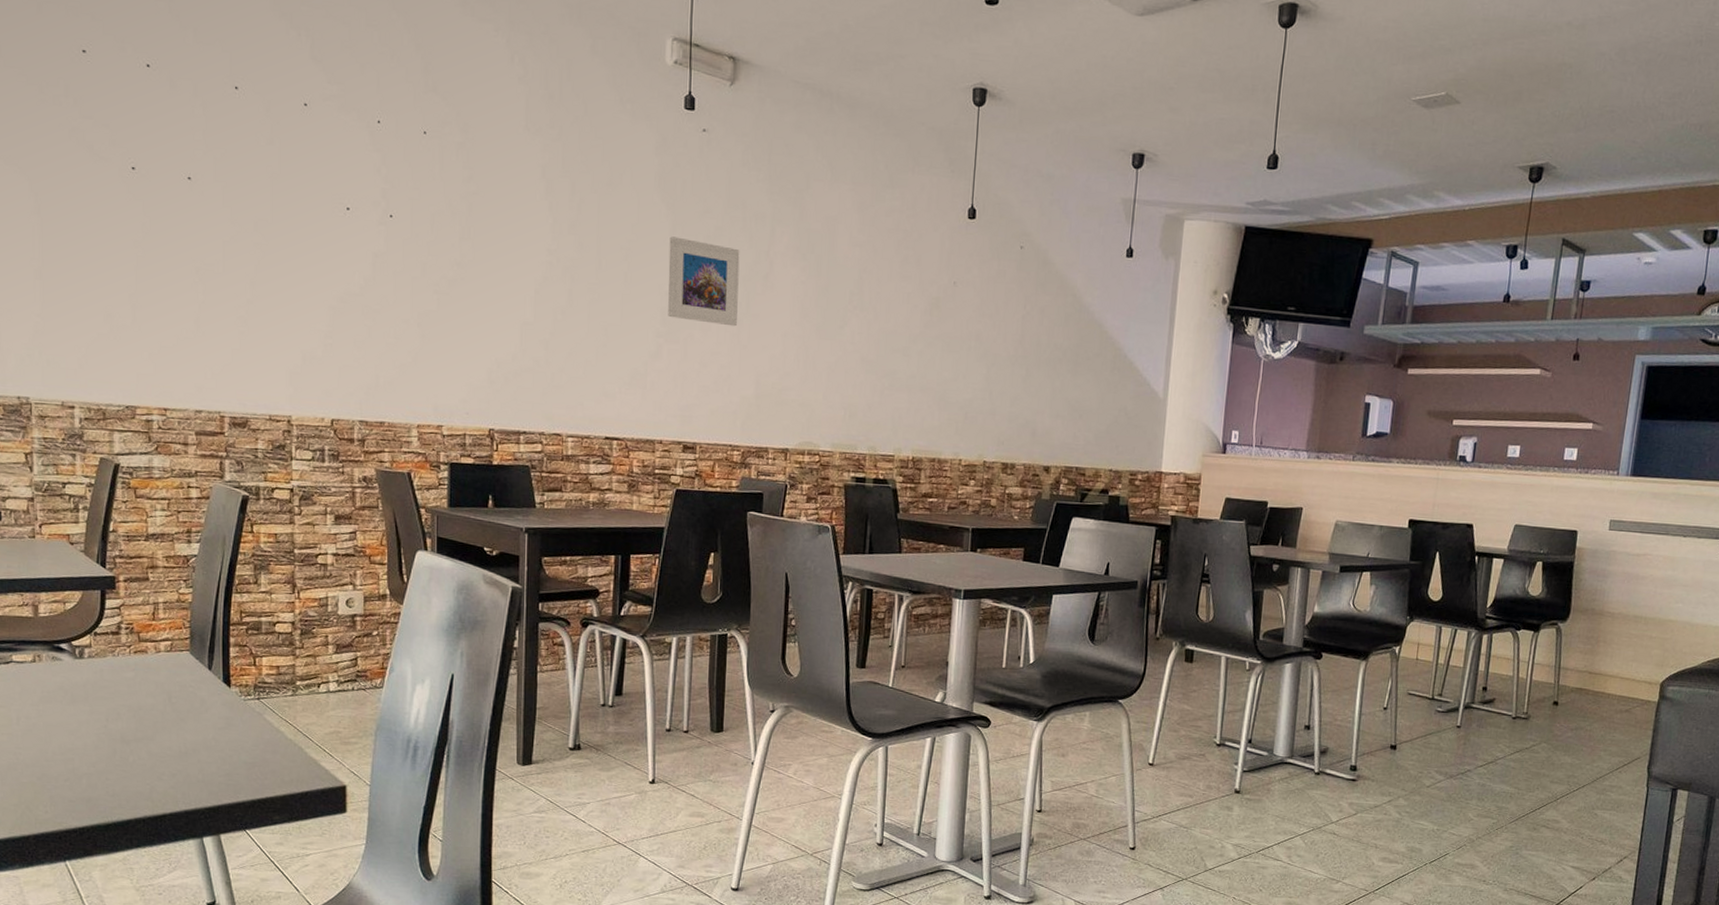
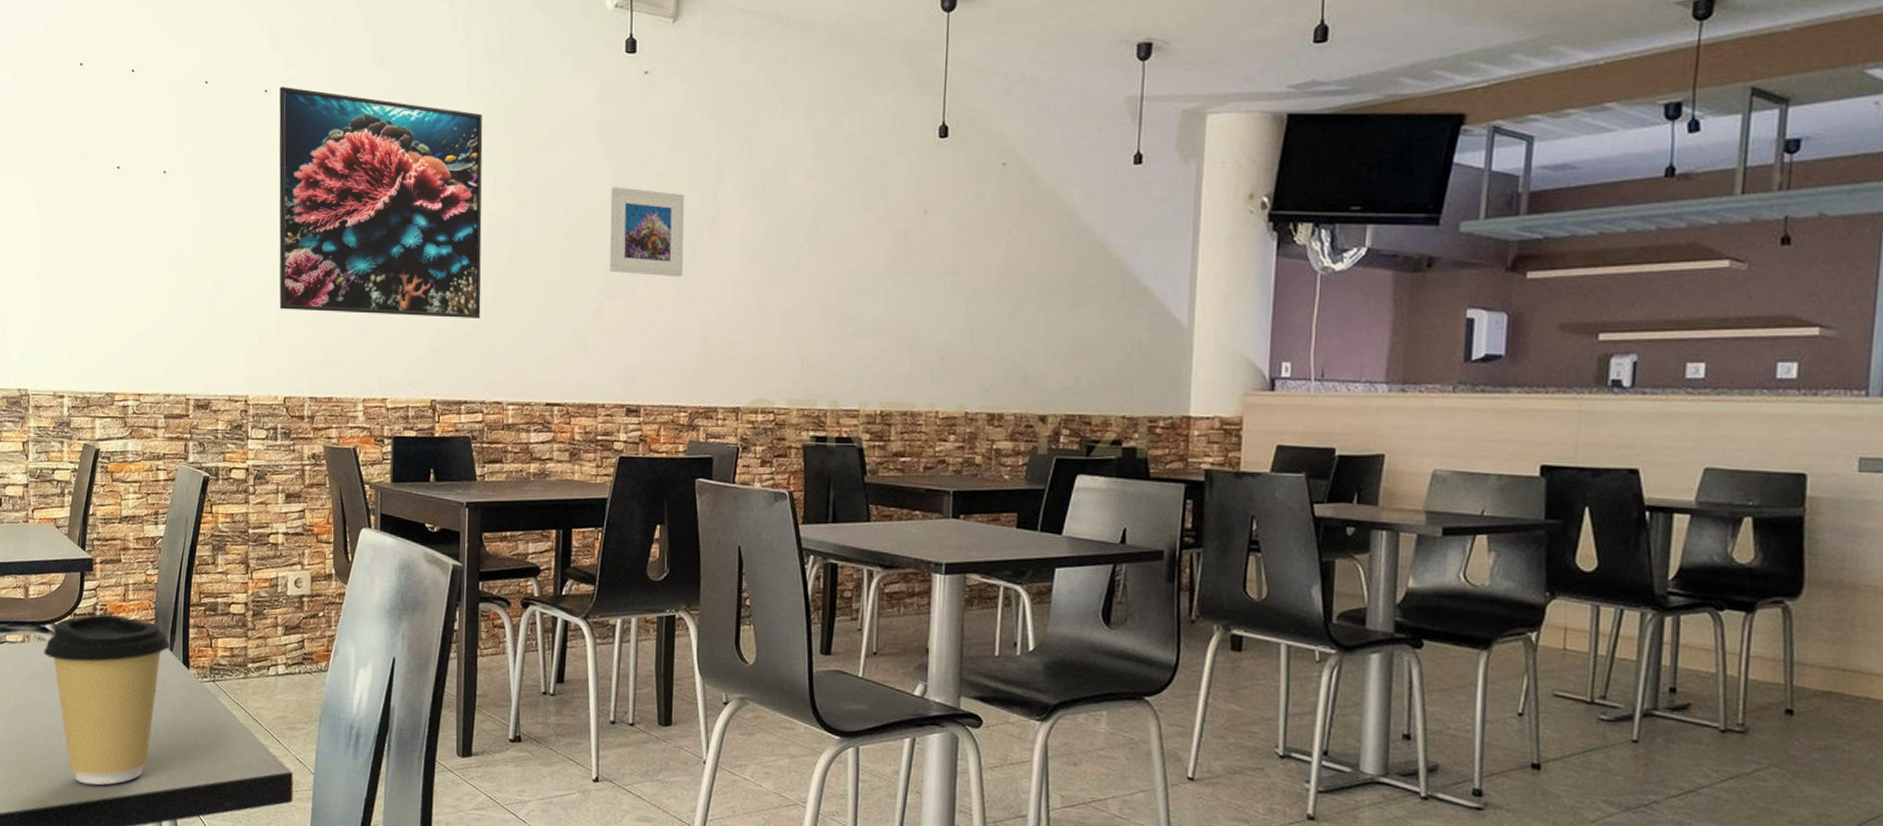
coffee cup: none [58,633,208,805] -> present [43,614,170,785]
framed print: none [321,101,542,354] -> present [279,86,483,320]

